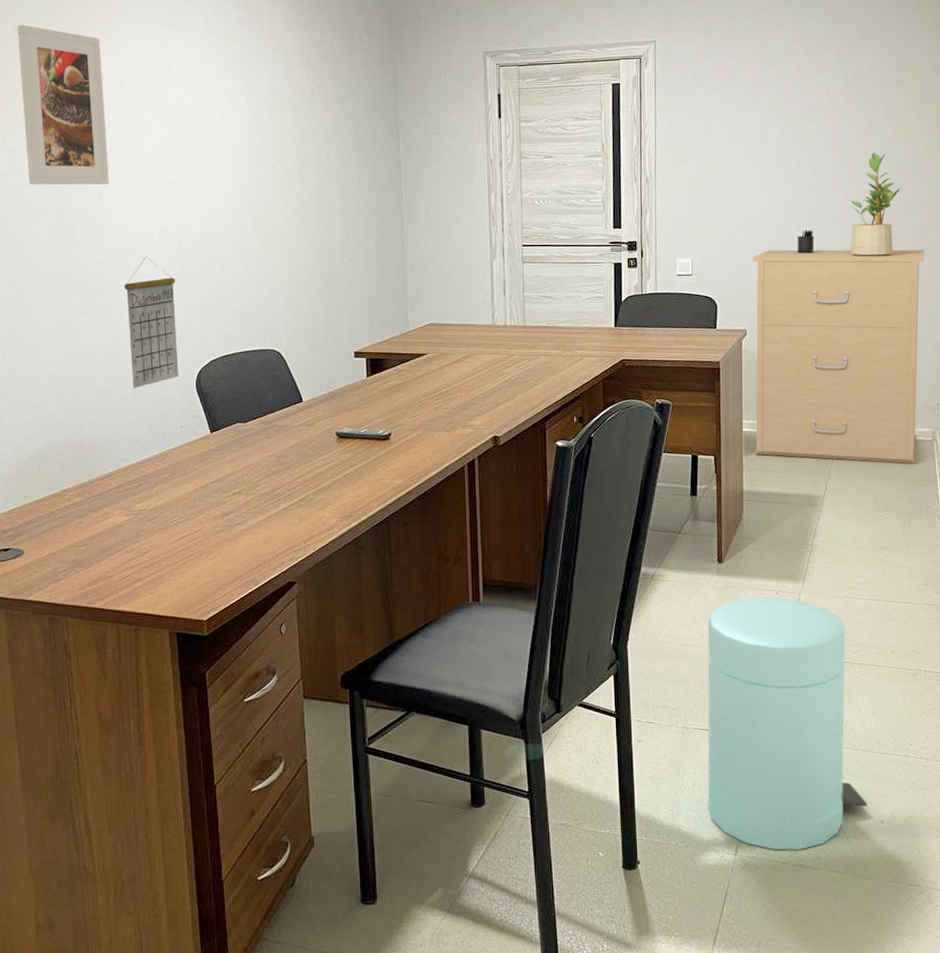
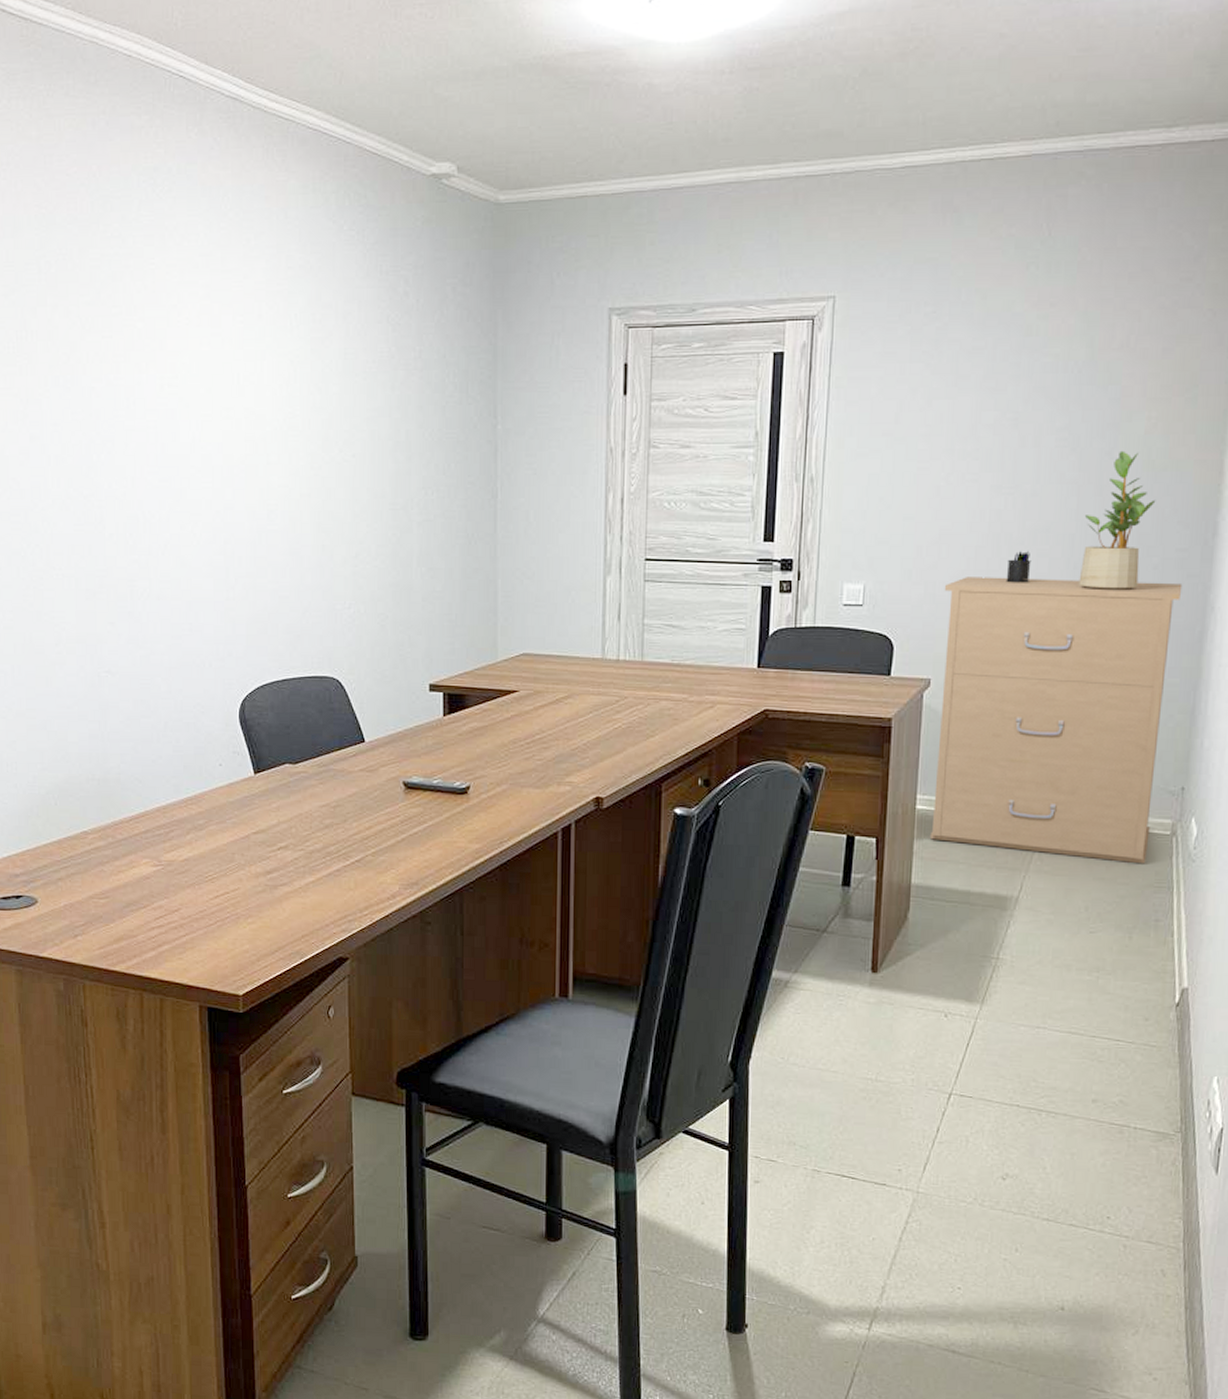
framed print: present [17,24,109,185] -> none [42,268,144,468]
calendar: present [124,256,179,389] -> none [158,557,220,716]
trash can: present [707,597,868,850] -> none [838,1018,1045,1332]

